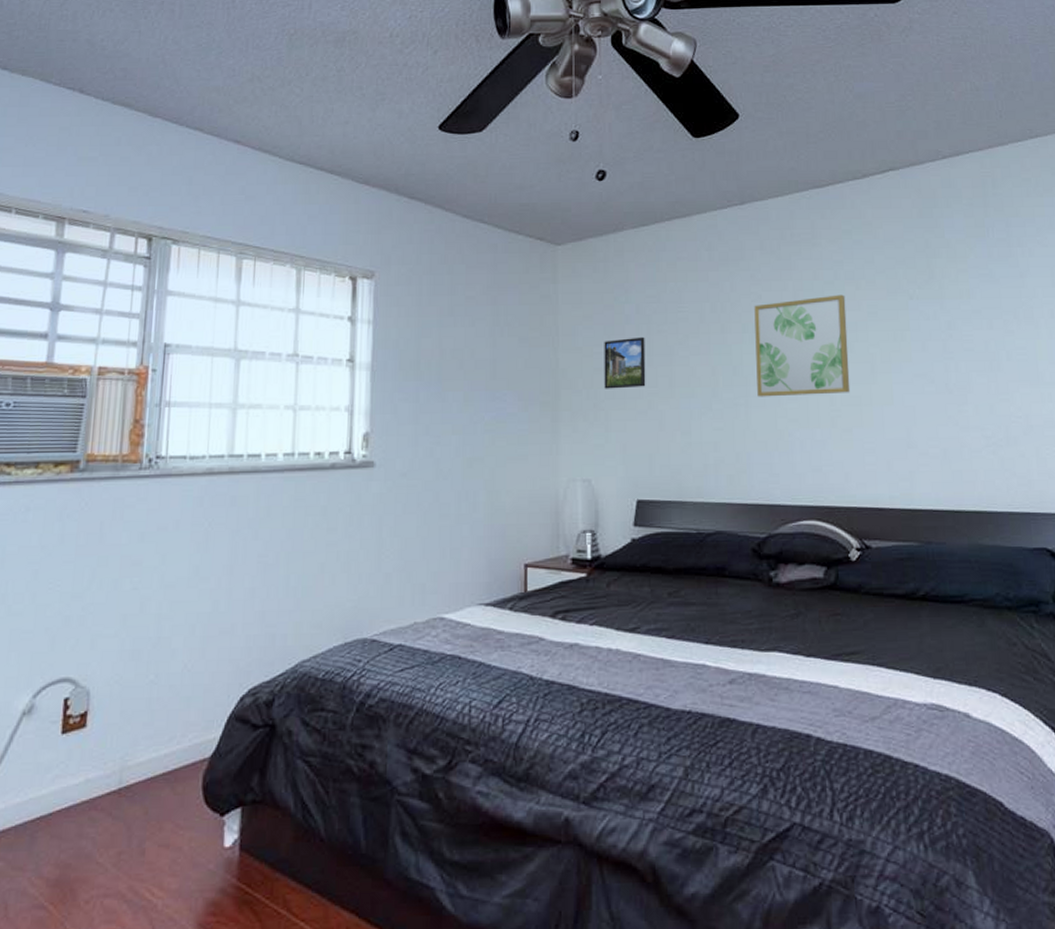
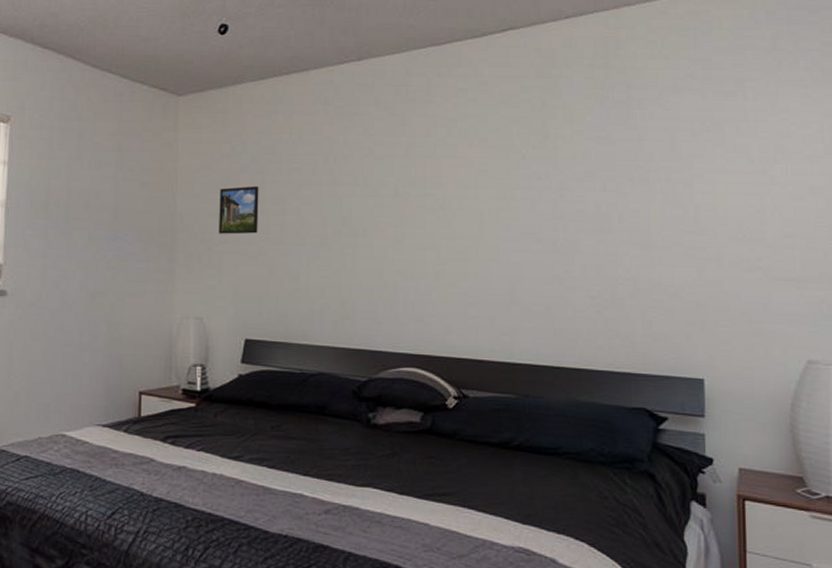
wall art: present [754,294,851,397] -> none [365,152,457,249]

